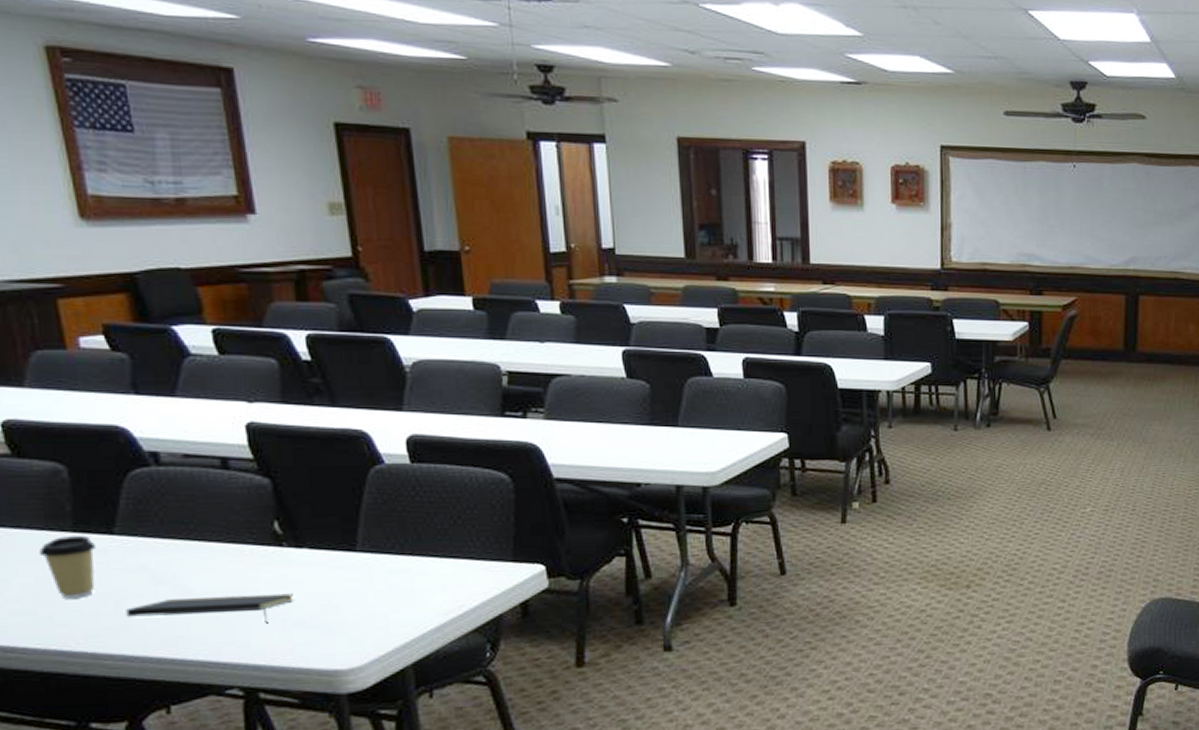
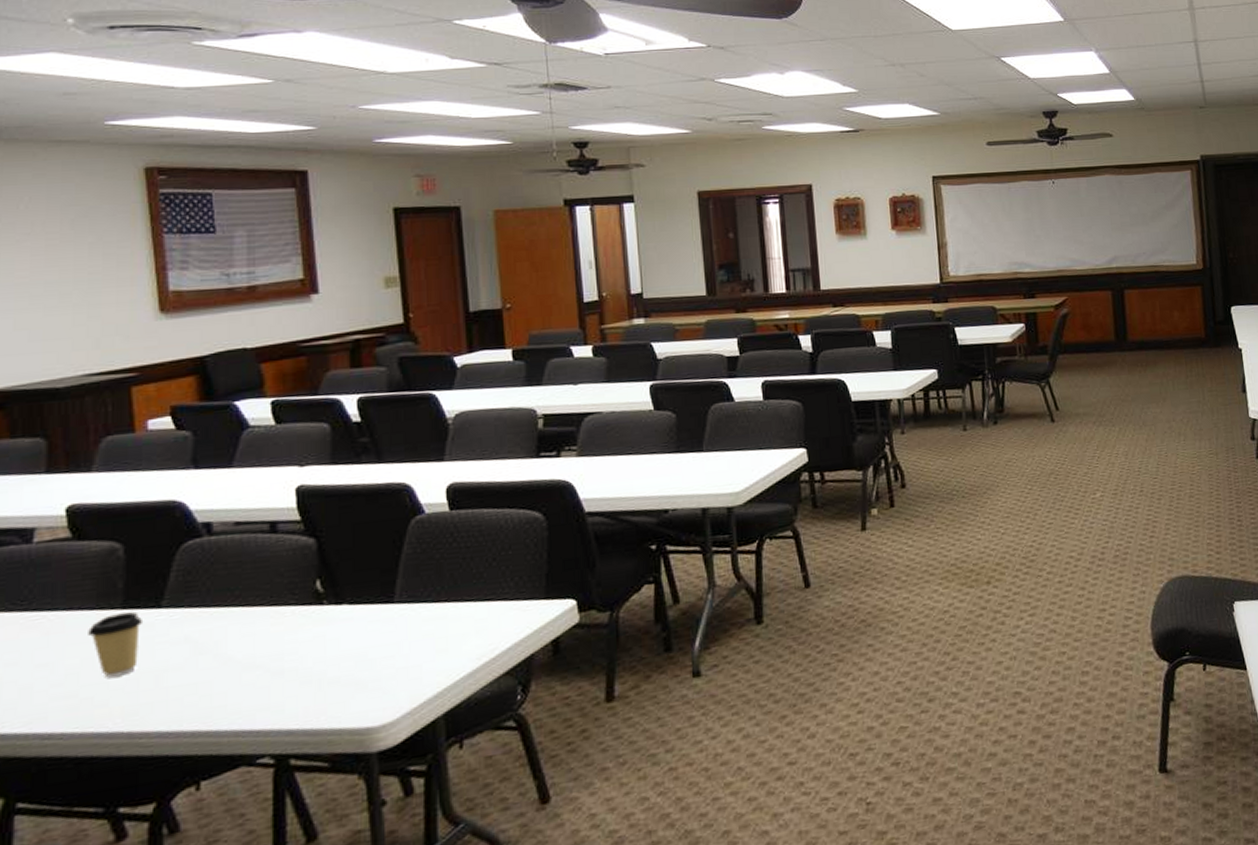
notepad: present [126,593,295,624] -> none [165,651,332,691]

